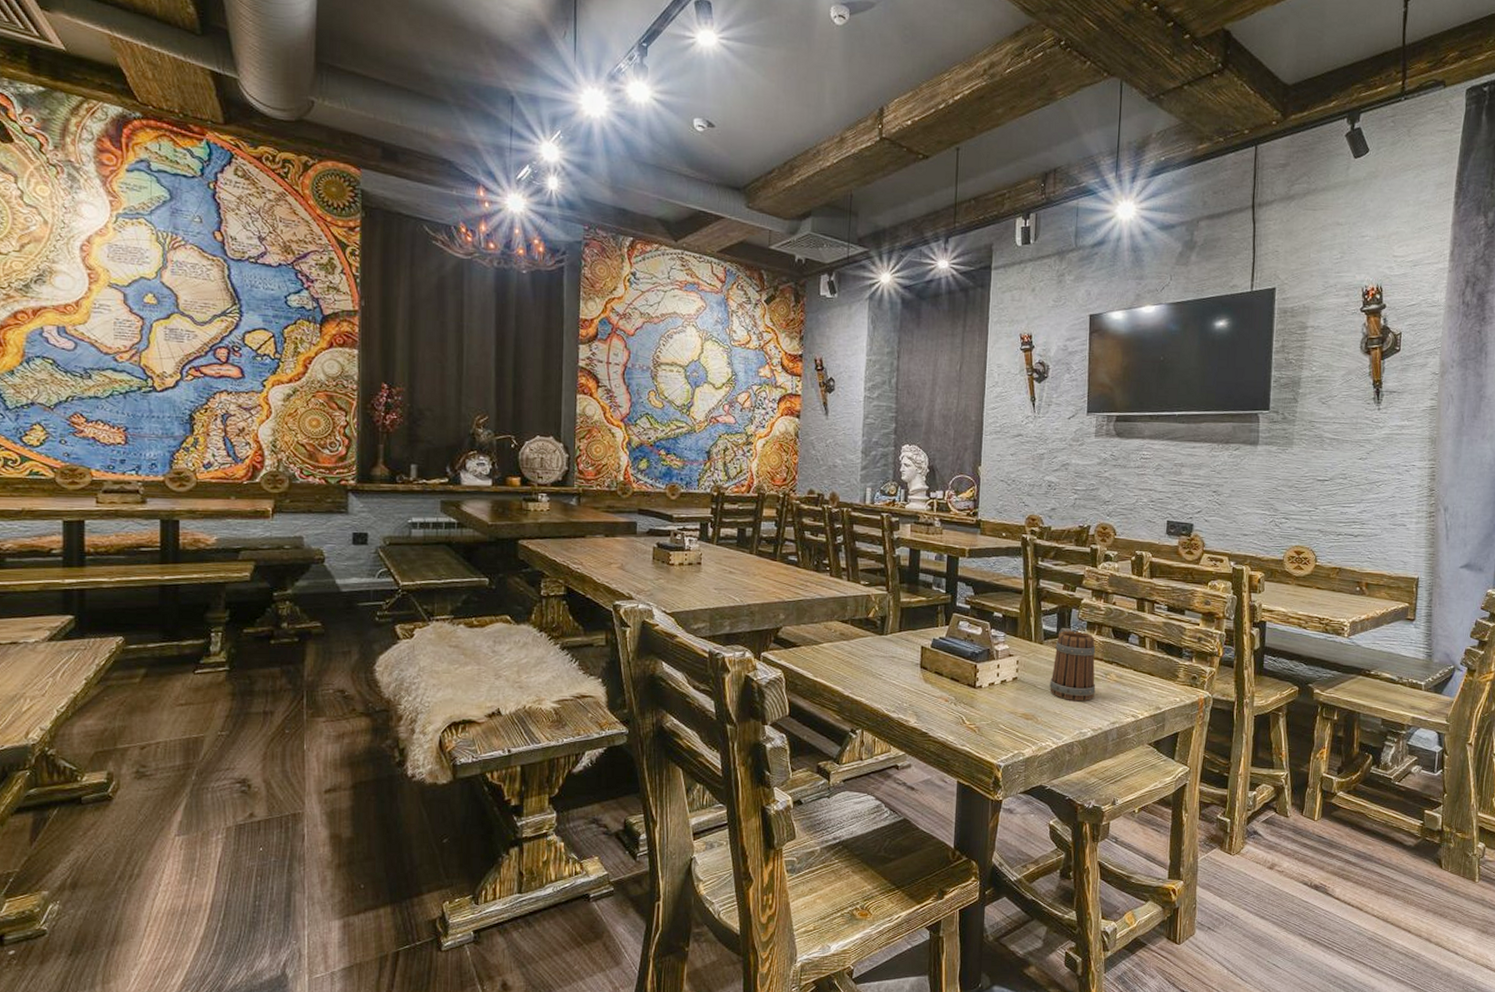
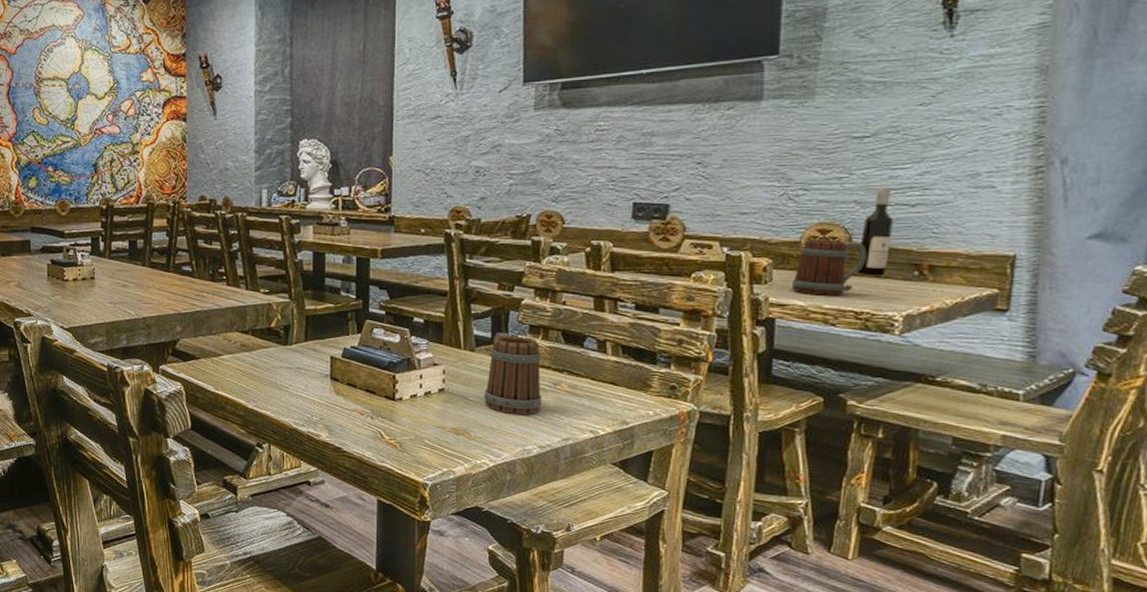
beer mug: none [1277,558,1327,605] -> present [791,239,867,297]
bottle: none [1320,521,1344,590] -> present [856,188,894,276]

